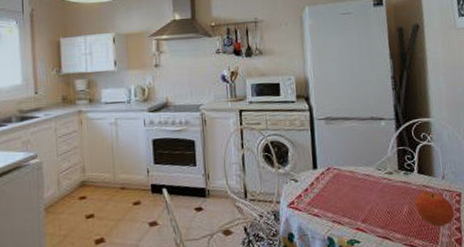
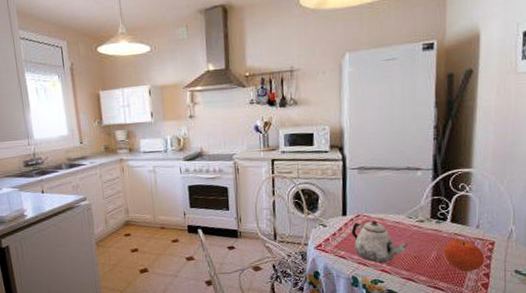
teapot: none [323,174,382,220] -> present [351,221,410,263]

